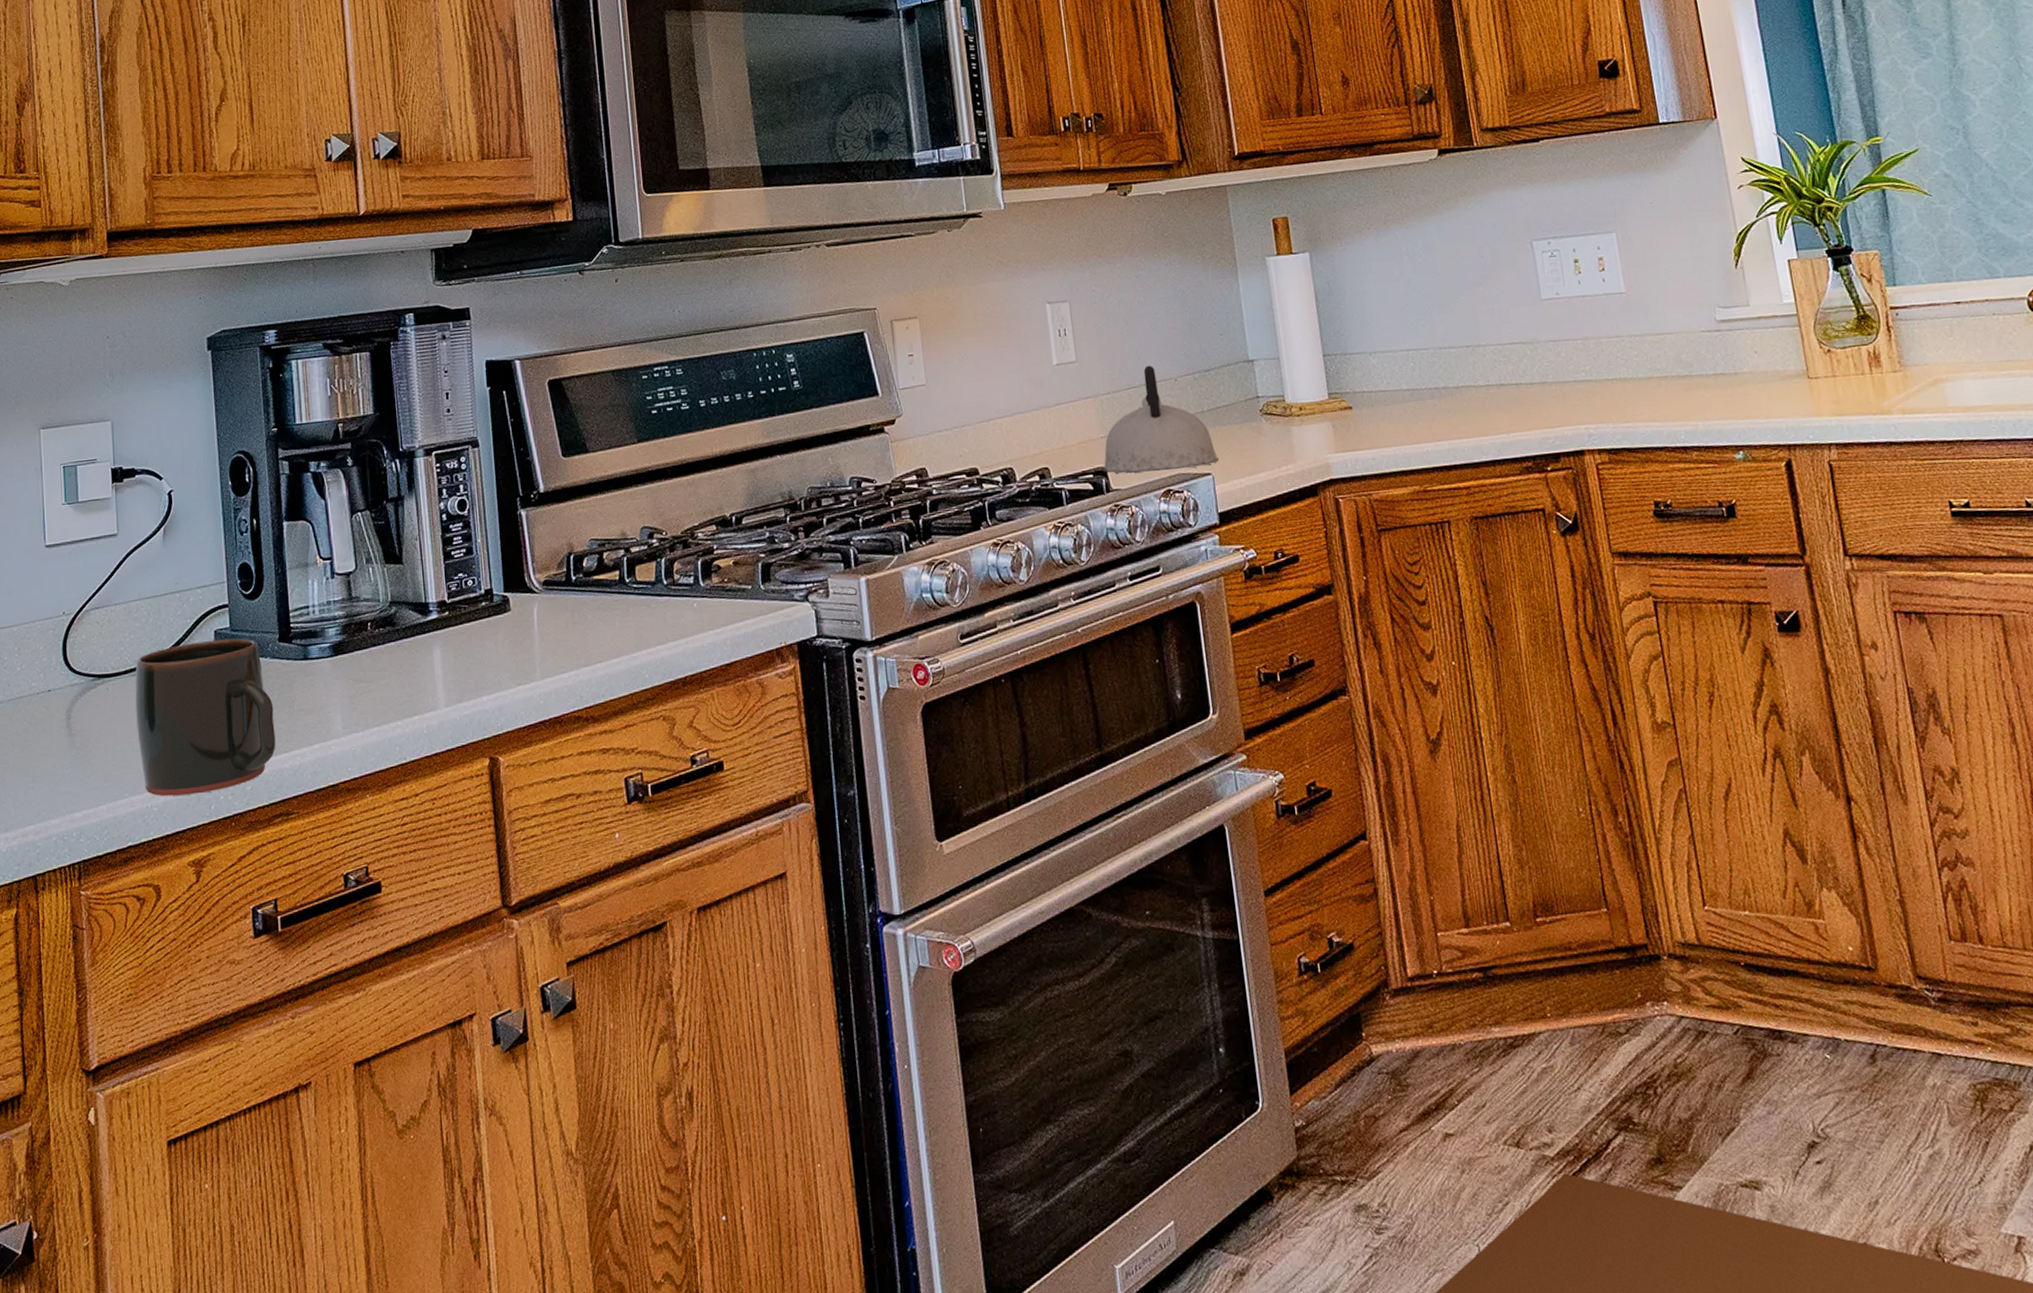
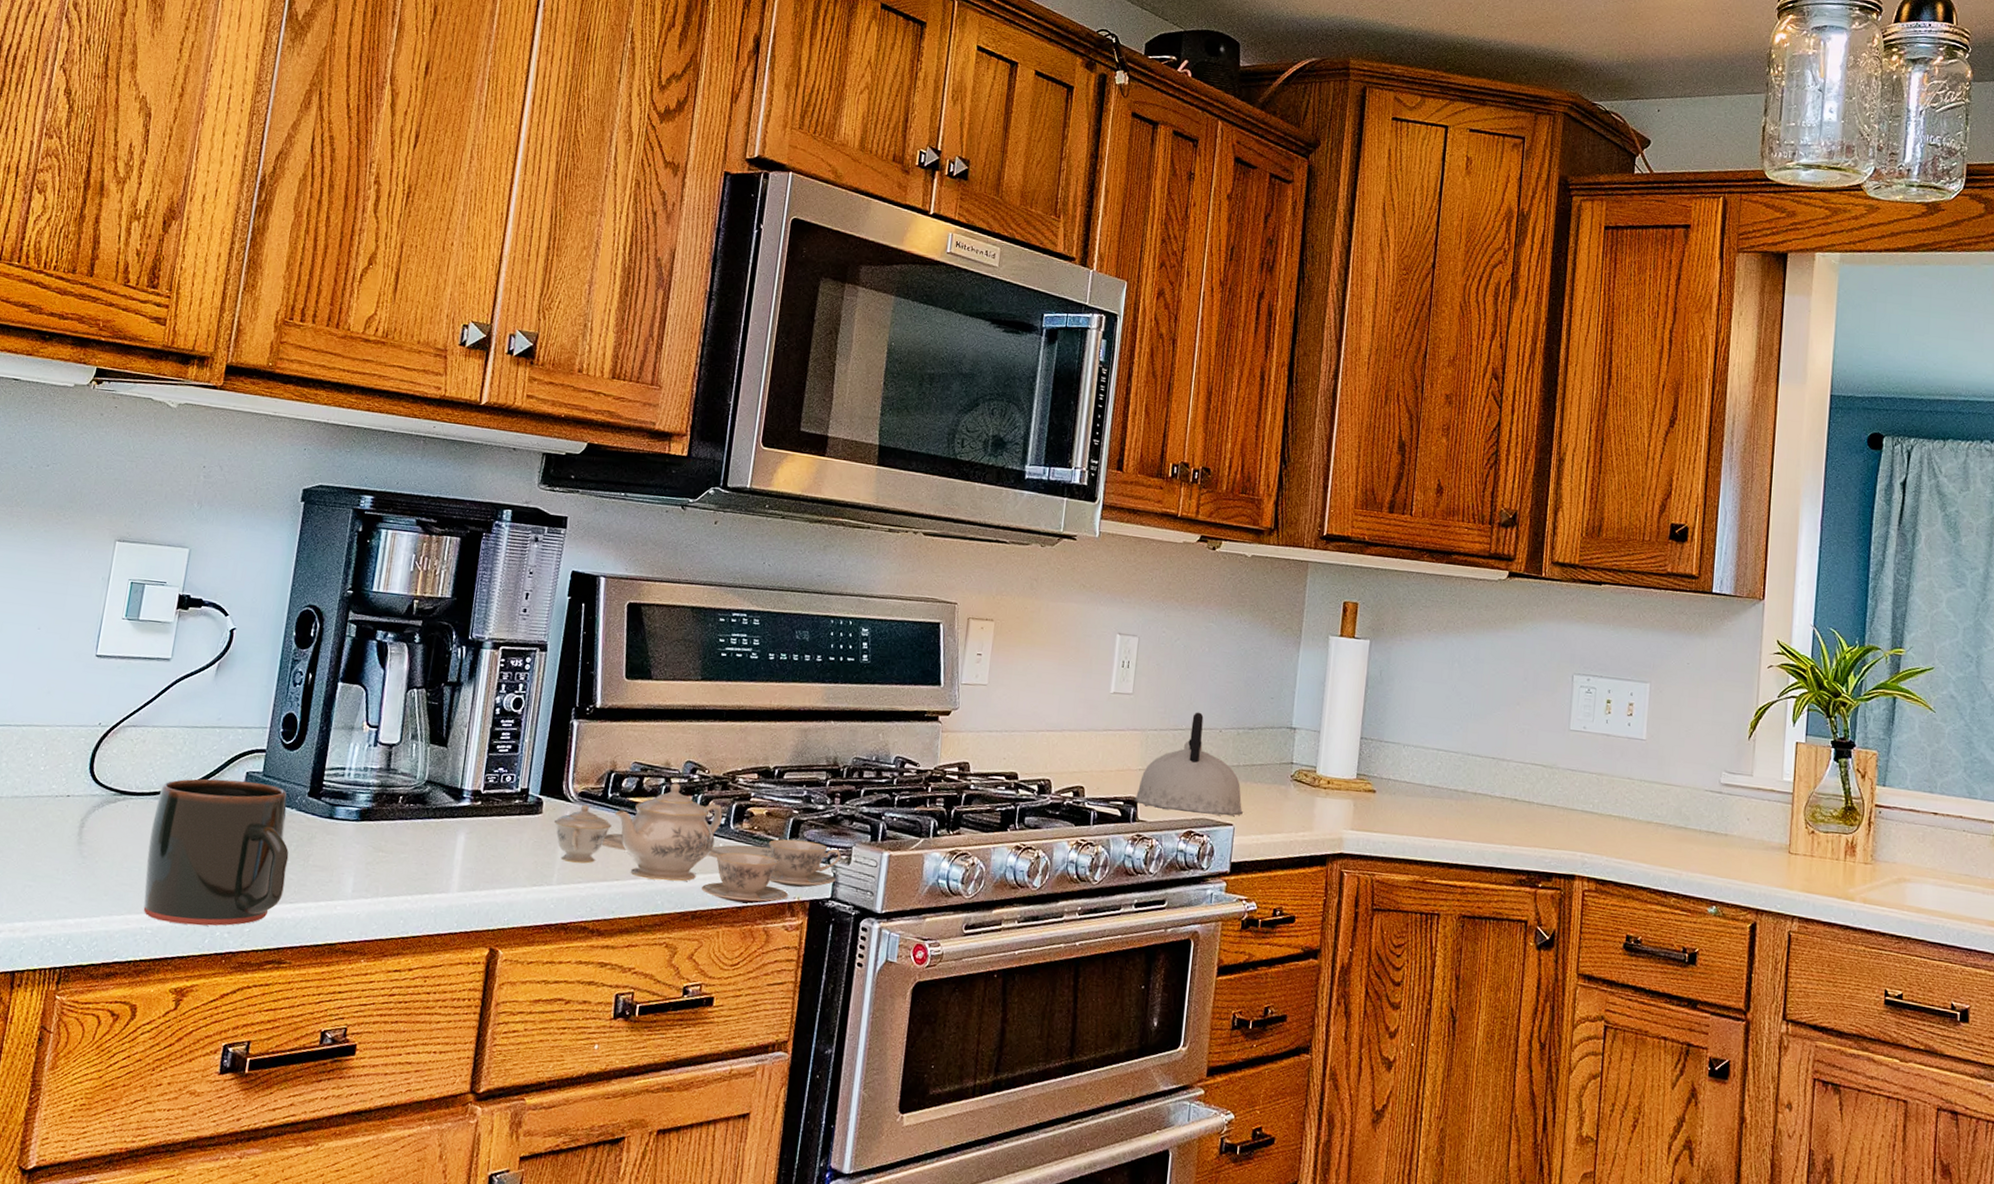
tea set: none [524,551,819,660] -> present [553,783,841,904]

